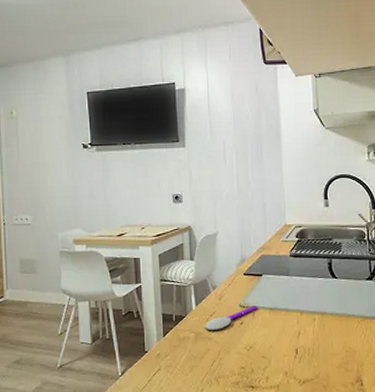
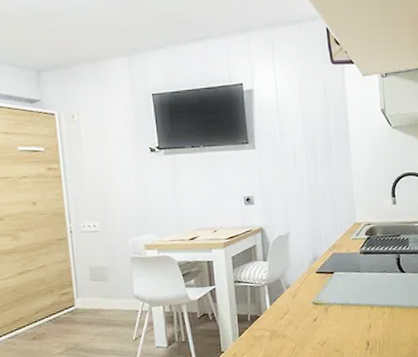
spoon: present [205,306,257,330] -> none [279,302,330,328]

